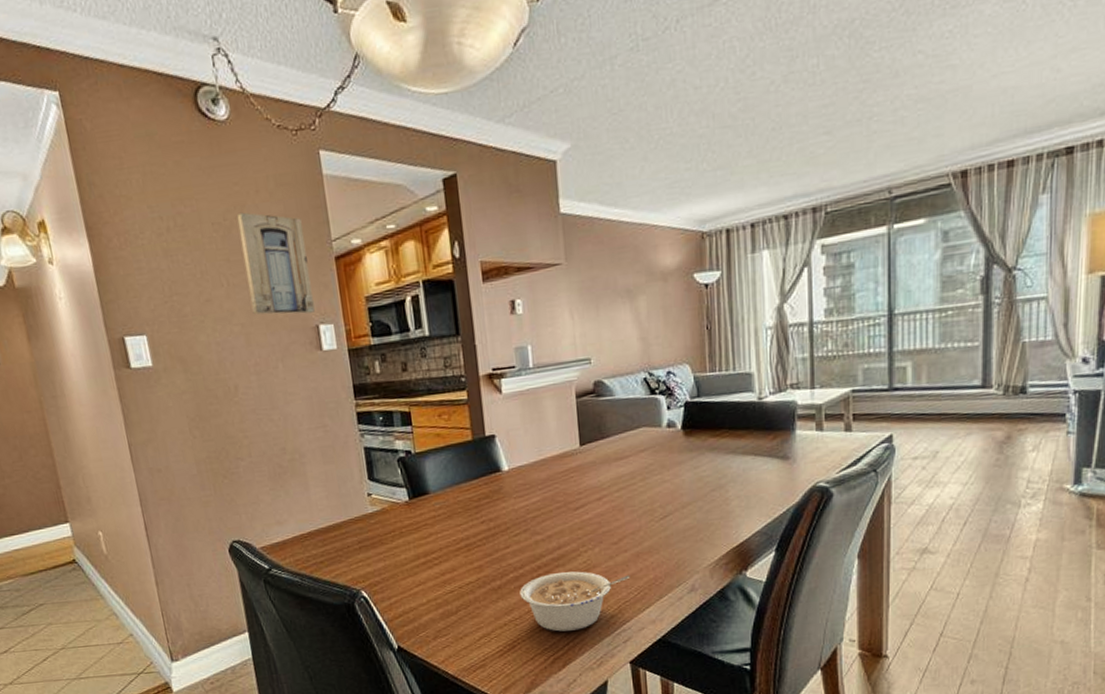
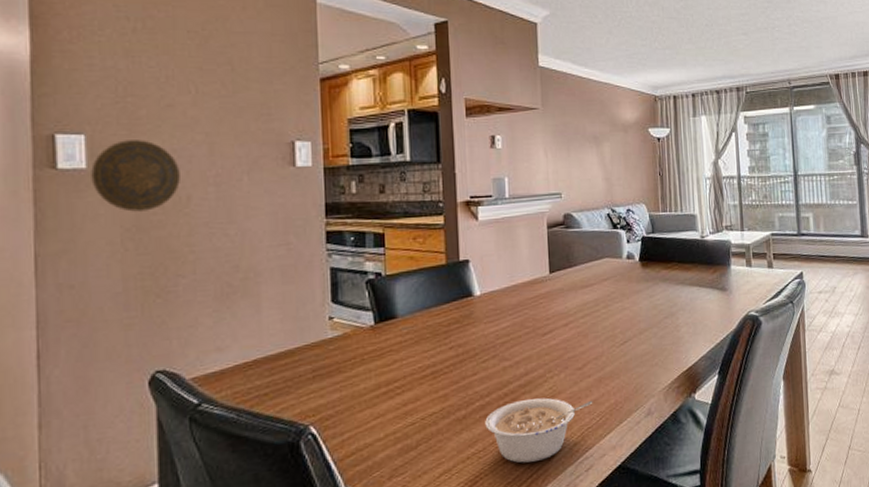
decorative plate: none [156,335,228,403] -> present [91,140,180,212]
wall art: present [237,212,315,315] -> none [217,25,292,129]

